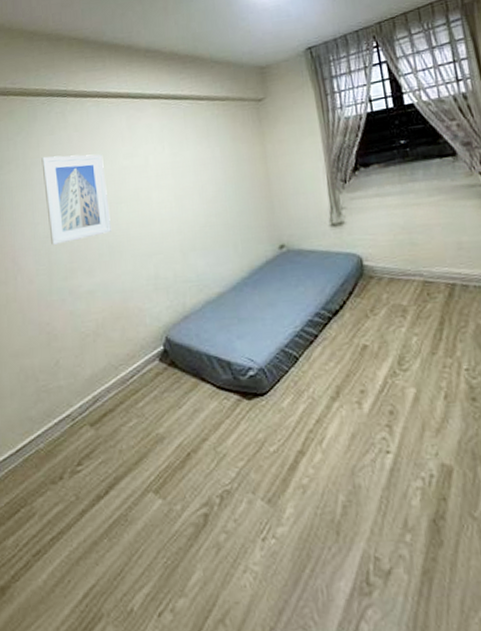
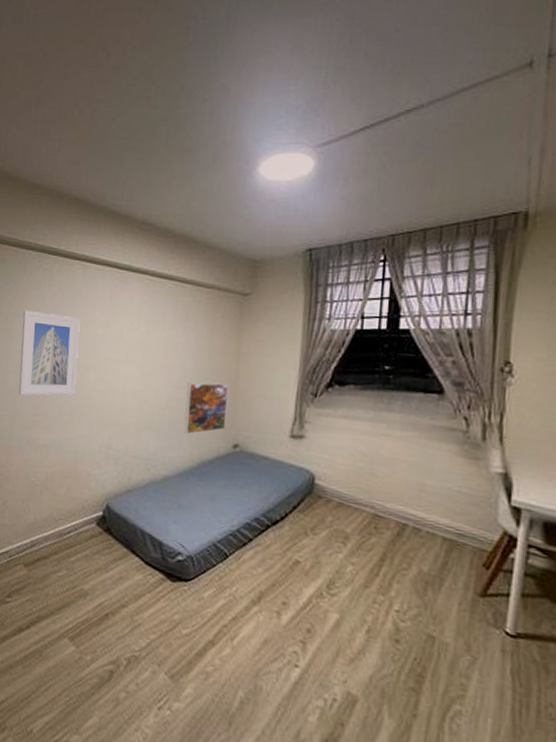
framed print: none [222,188,268,246] -> present [184,382,228,435]

